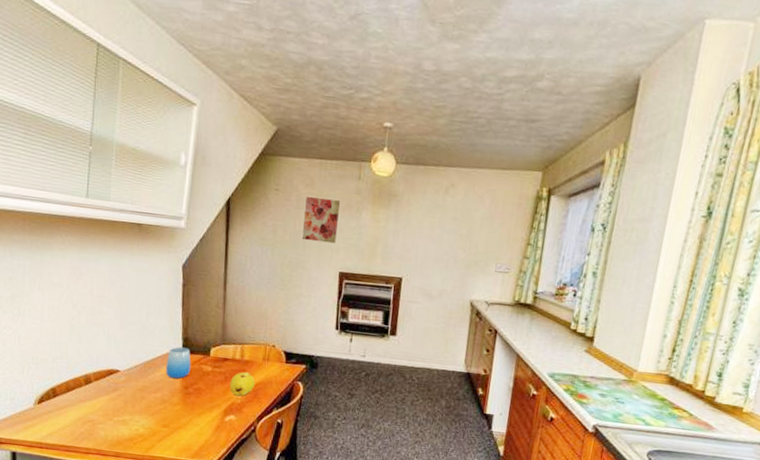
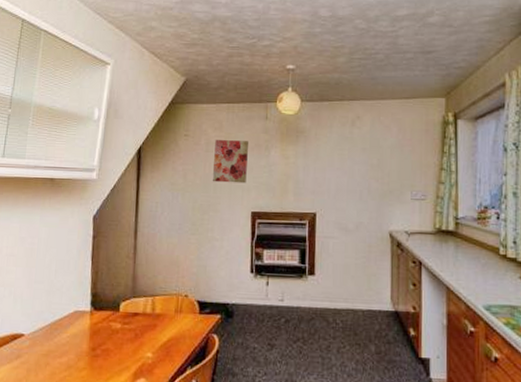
cup: present [165,346,191,379] -> none [72,303,100,340]
fruit: present [230,371,255,396] -> none [140,326,168,356]

